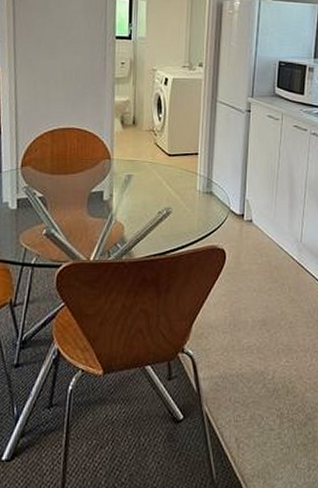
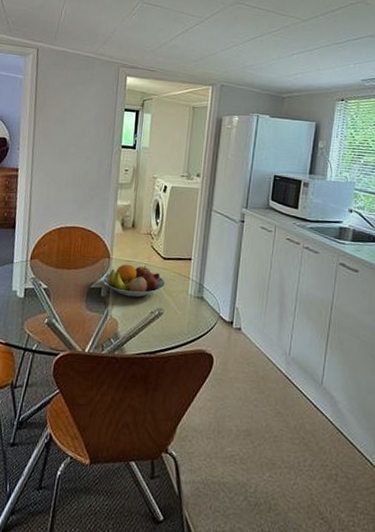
fruit bowl: none [103,163,172,198] -> present [102,264,165,298]

